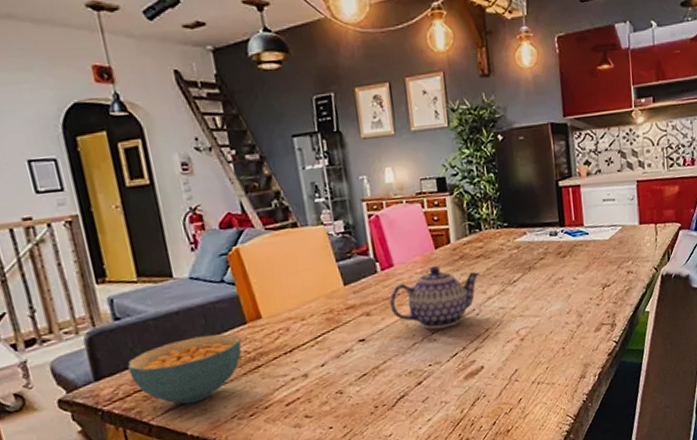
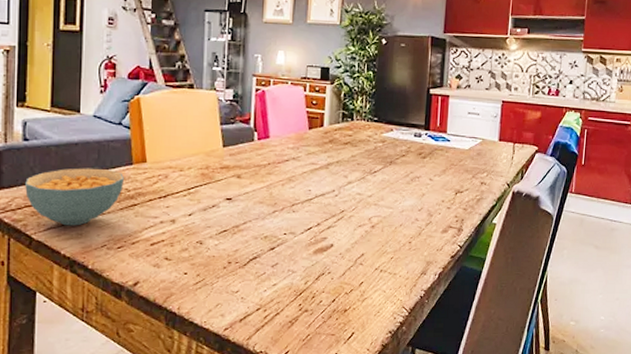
teapot: present [389,265,480,330] -> none [259,144,345,202]

